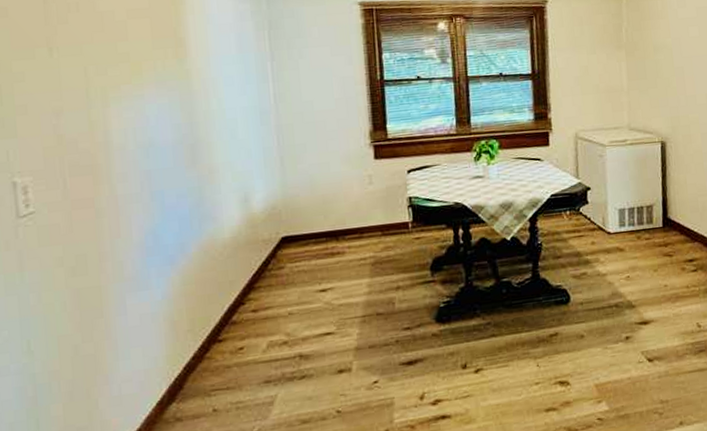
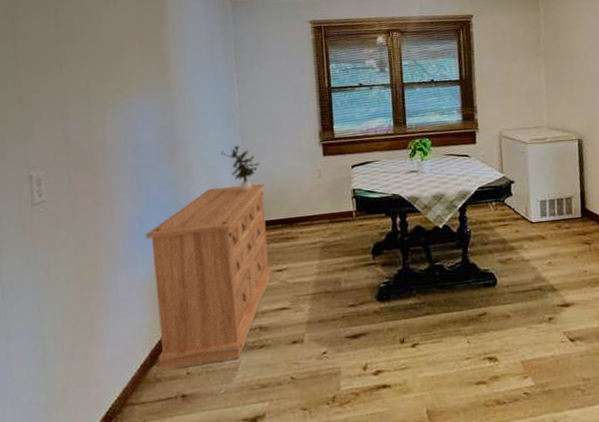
dresser: none [160,191,313,409] -> present [145,183,271,371]
potted plant: none [252,146,300,200] -> present [220,145,260,191]

